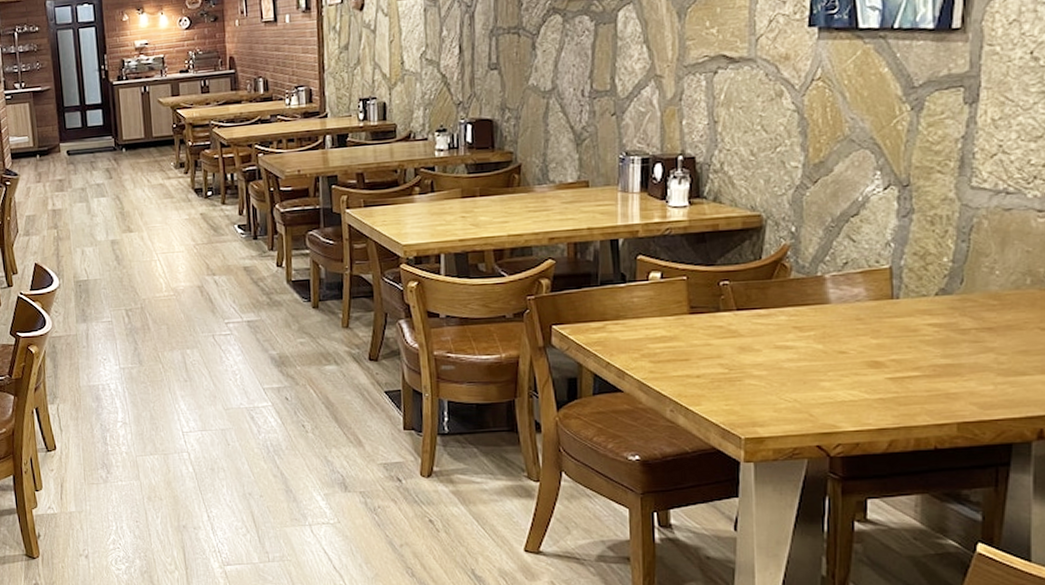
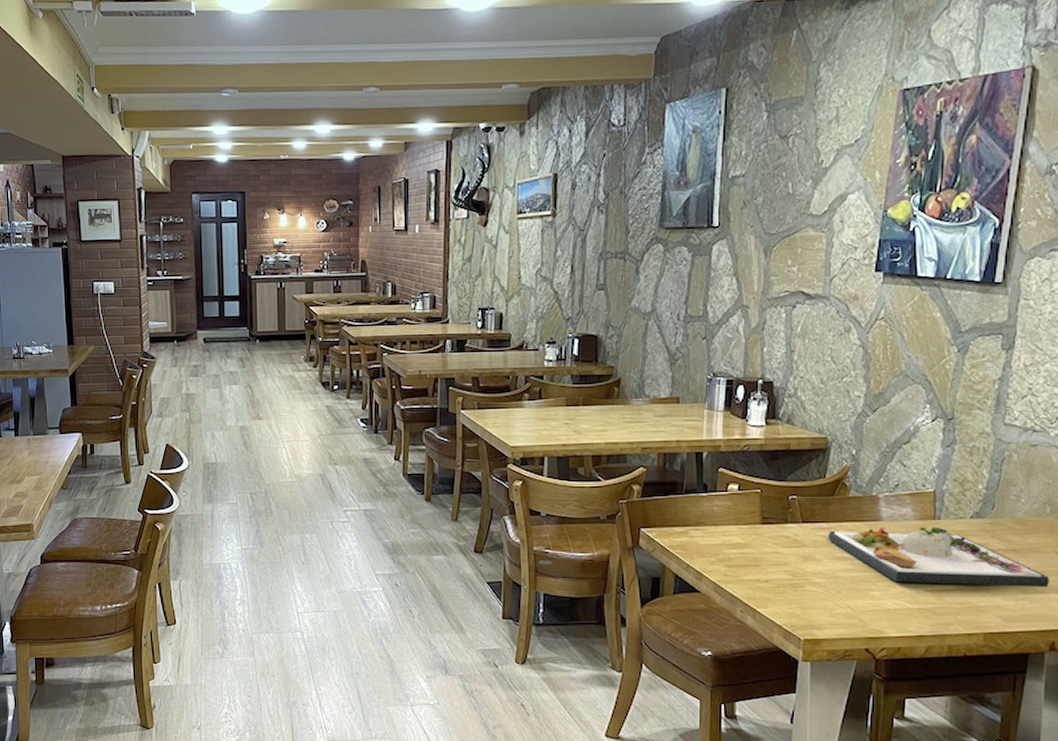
dinner plate: none [767,307,1033,372] -> present [827,527,1049,588]

